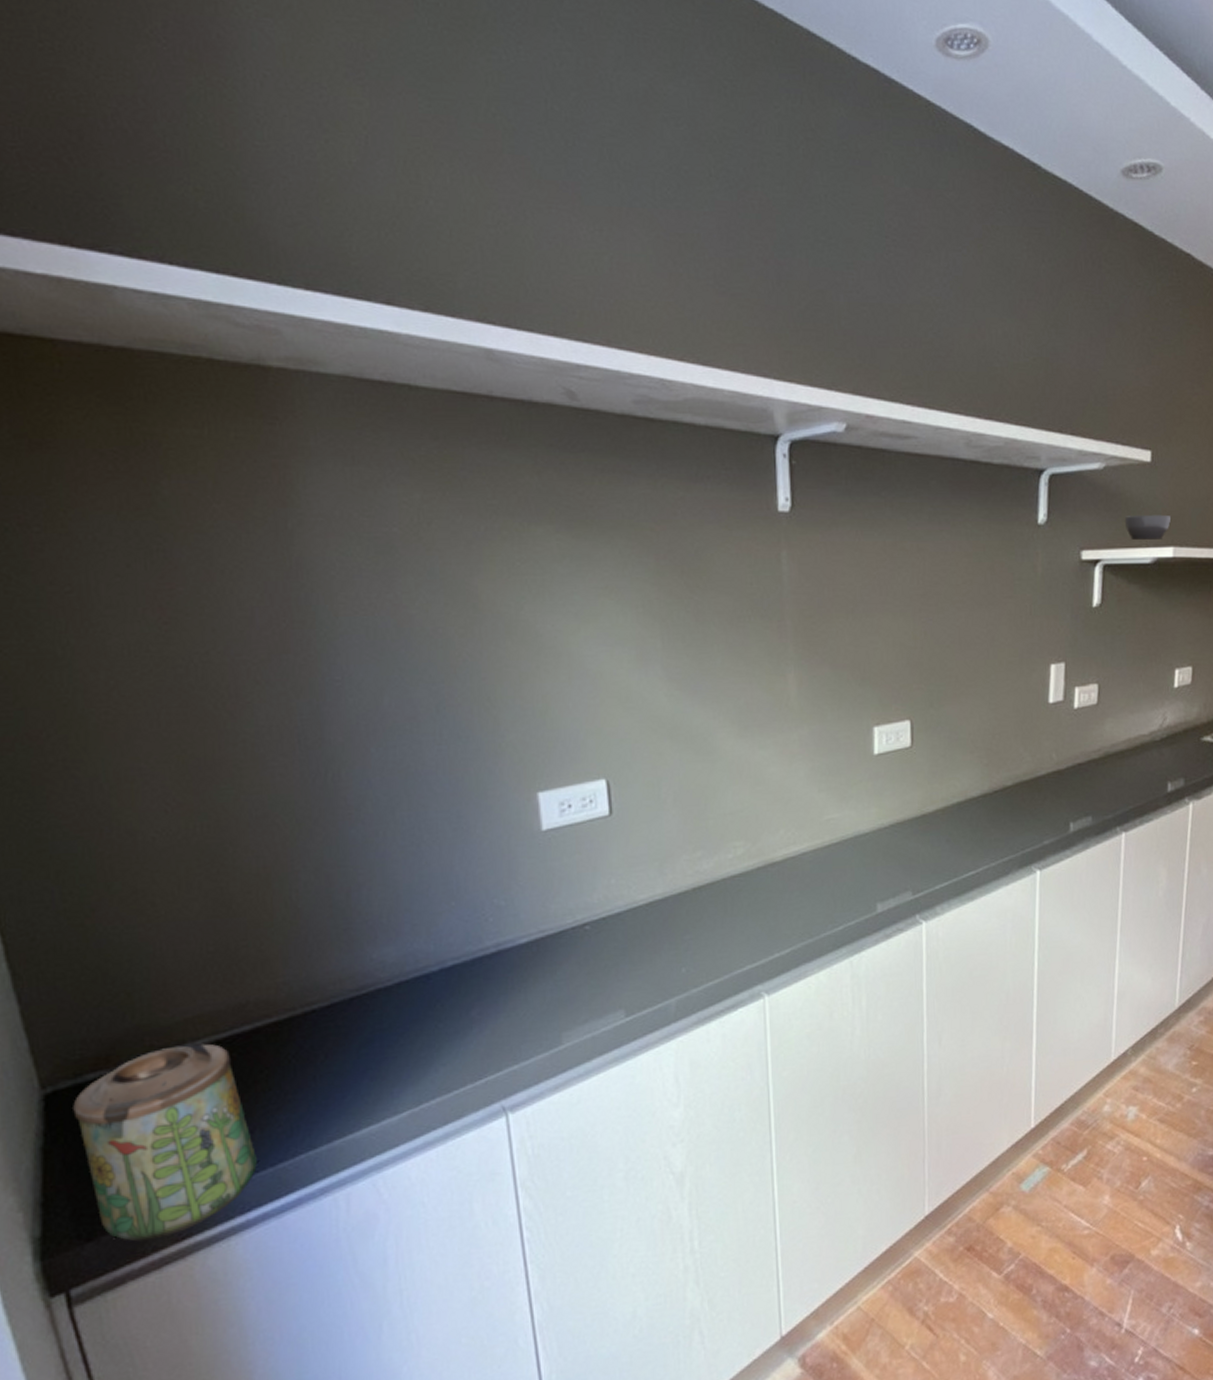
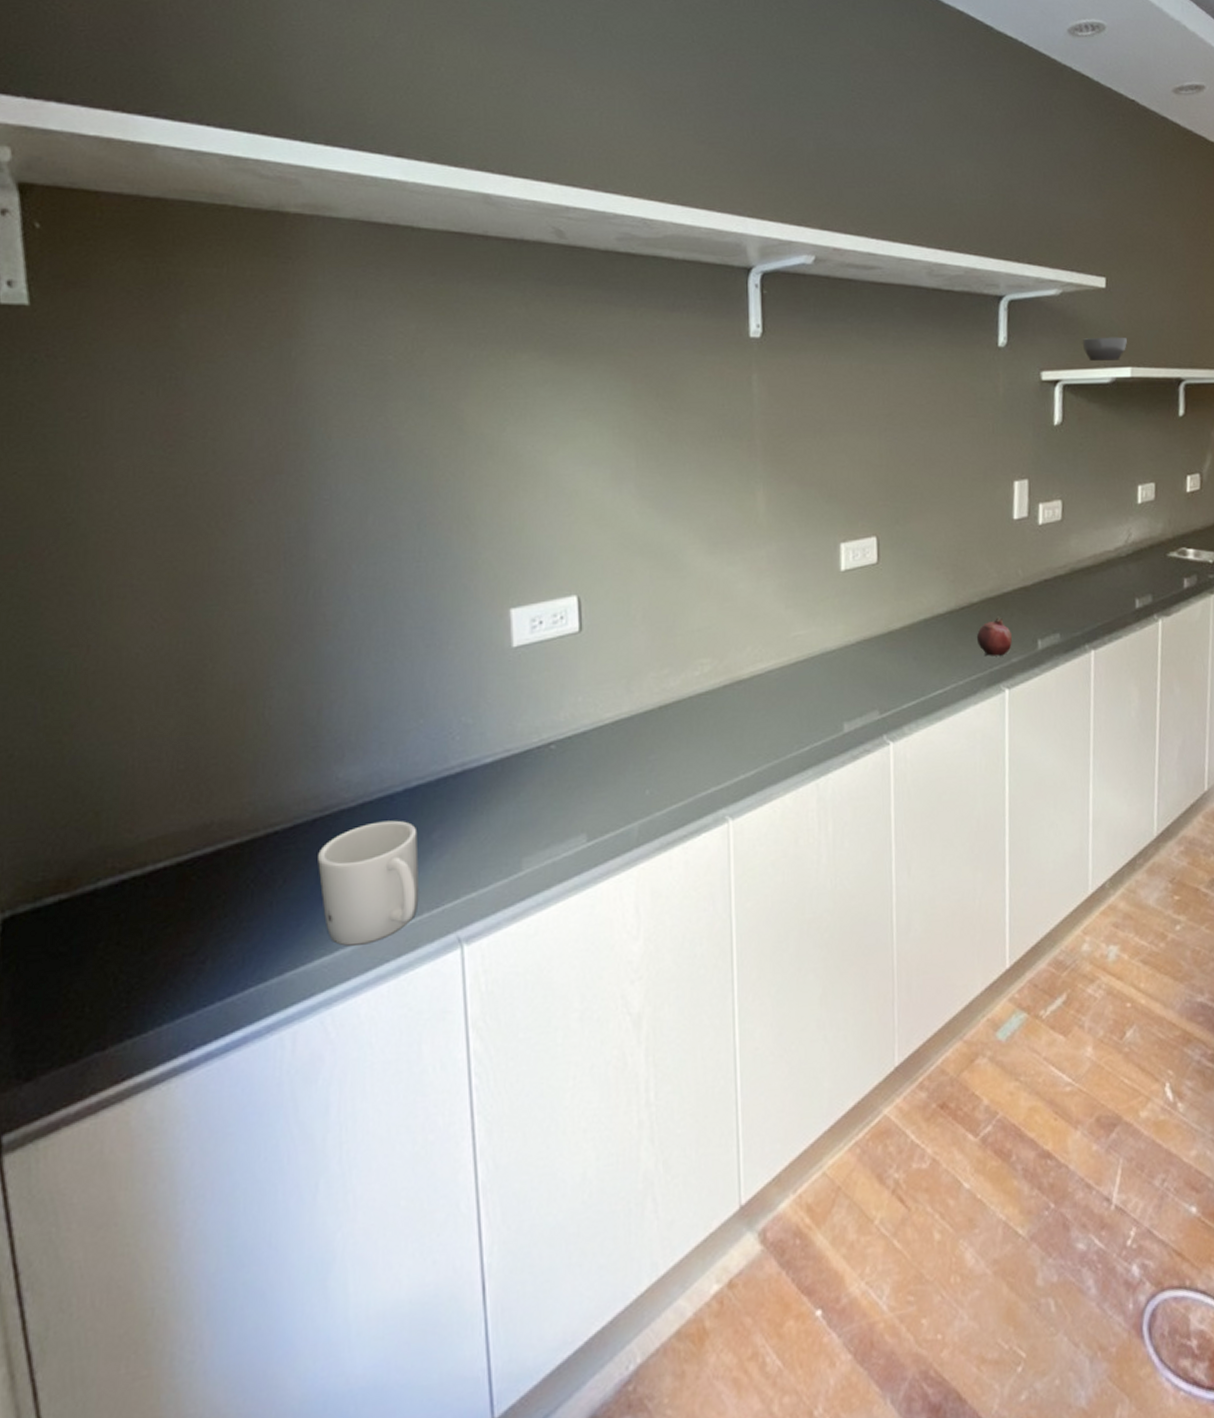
canister: present [73,1043,257,1242] -> none [28,866,206,1083]
mug: none [358,998,462,1117] -> present [318,820,420,947]
fruit: none [1009,799,1044,839] -> present [976,616,1012,657]

